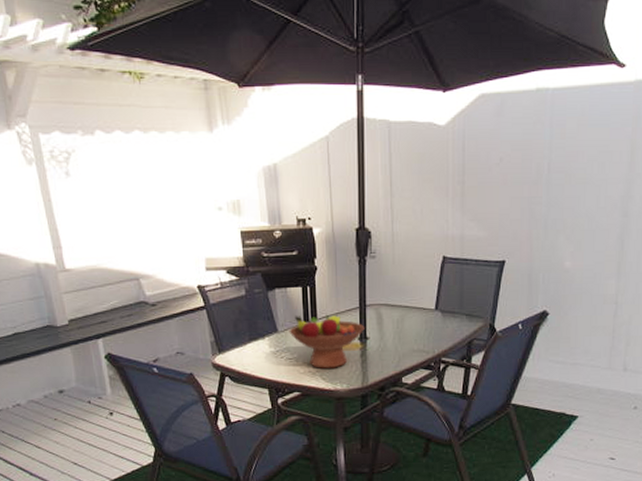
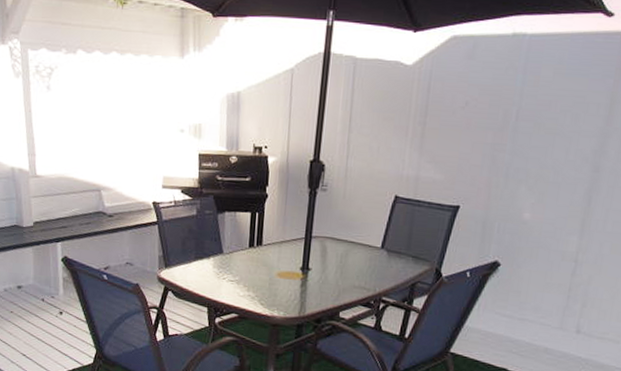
fruit bowl: present [289,314,365,368] -> none [233,240,308,295]

